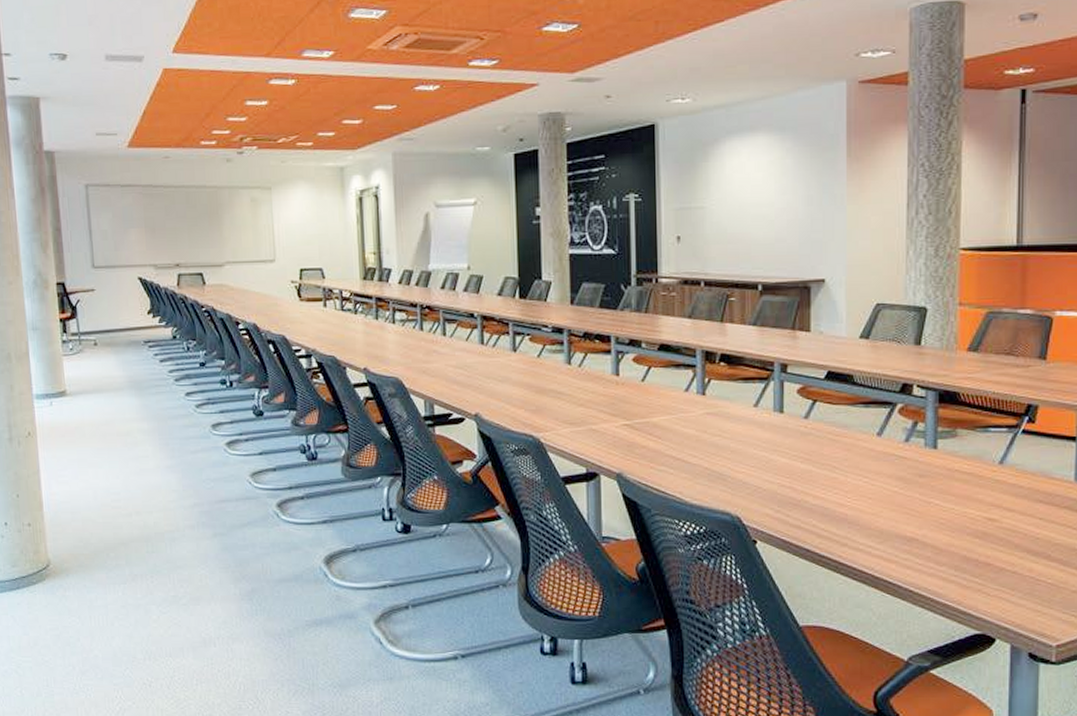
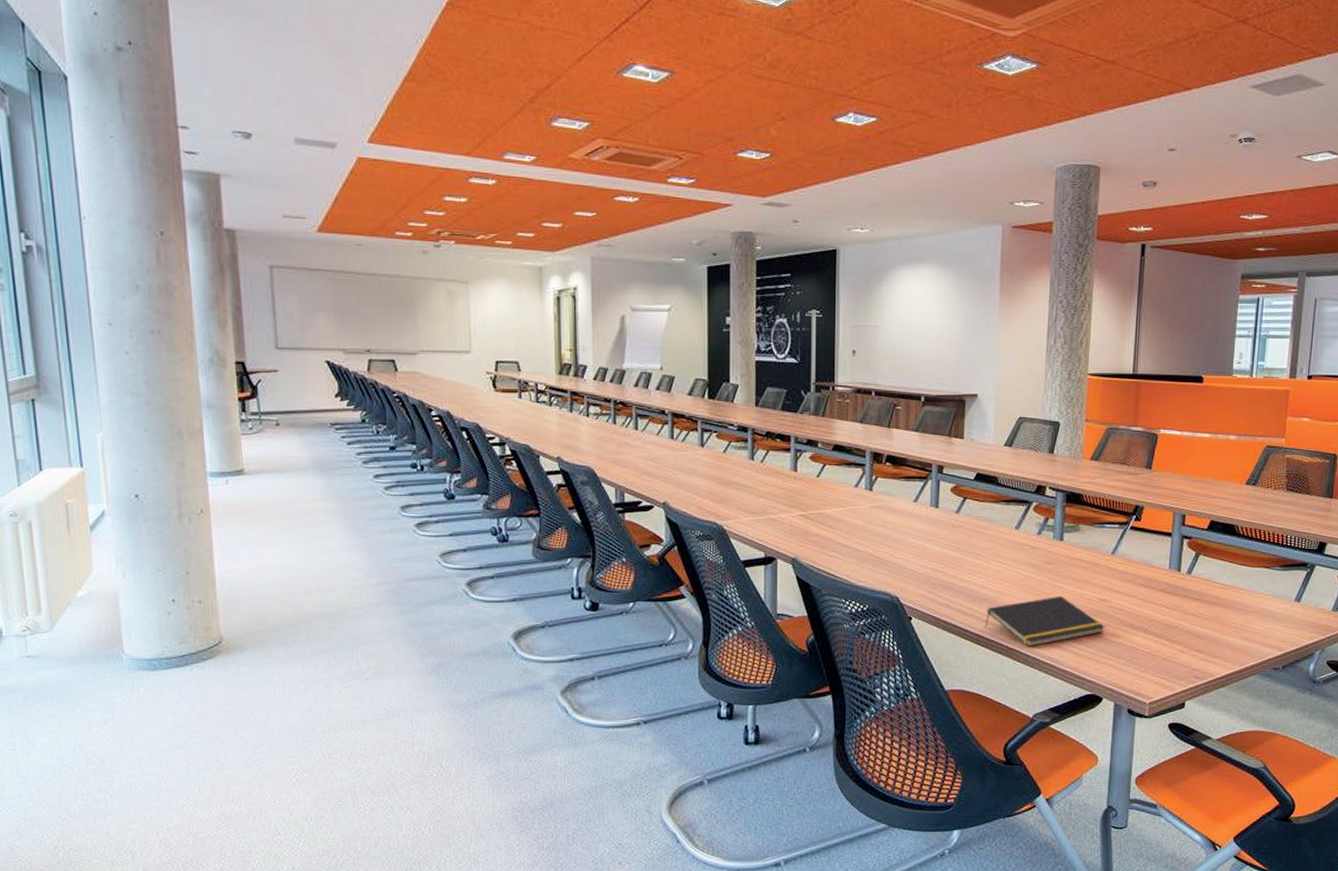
notepad: none [845,514,995,576] -> present [985,595,1105,647]

